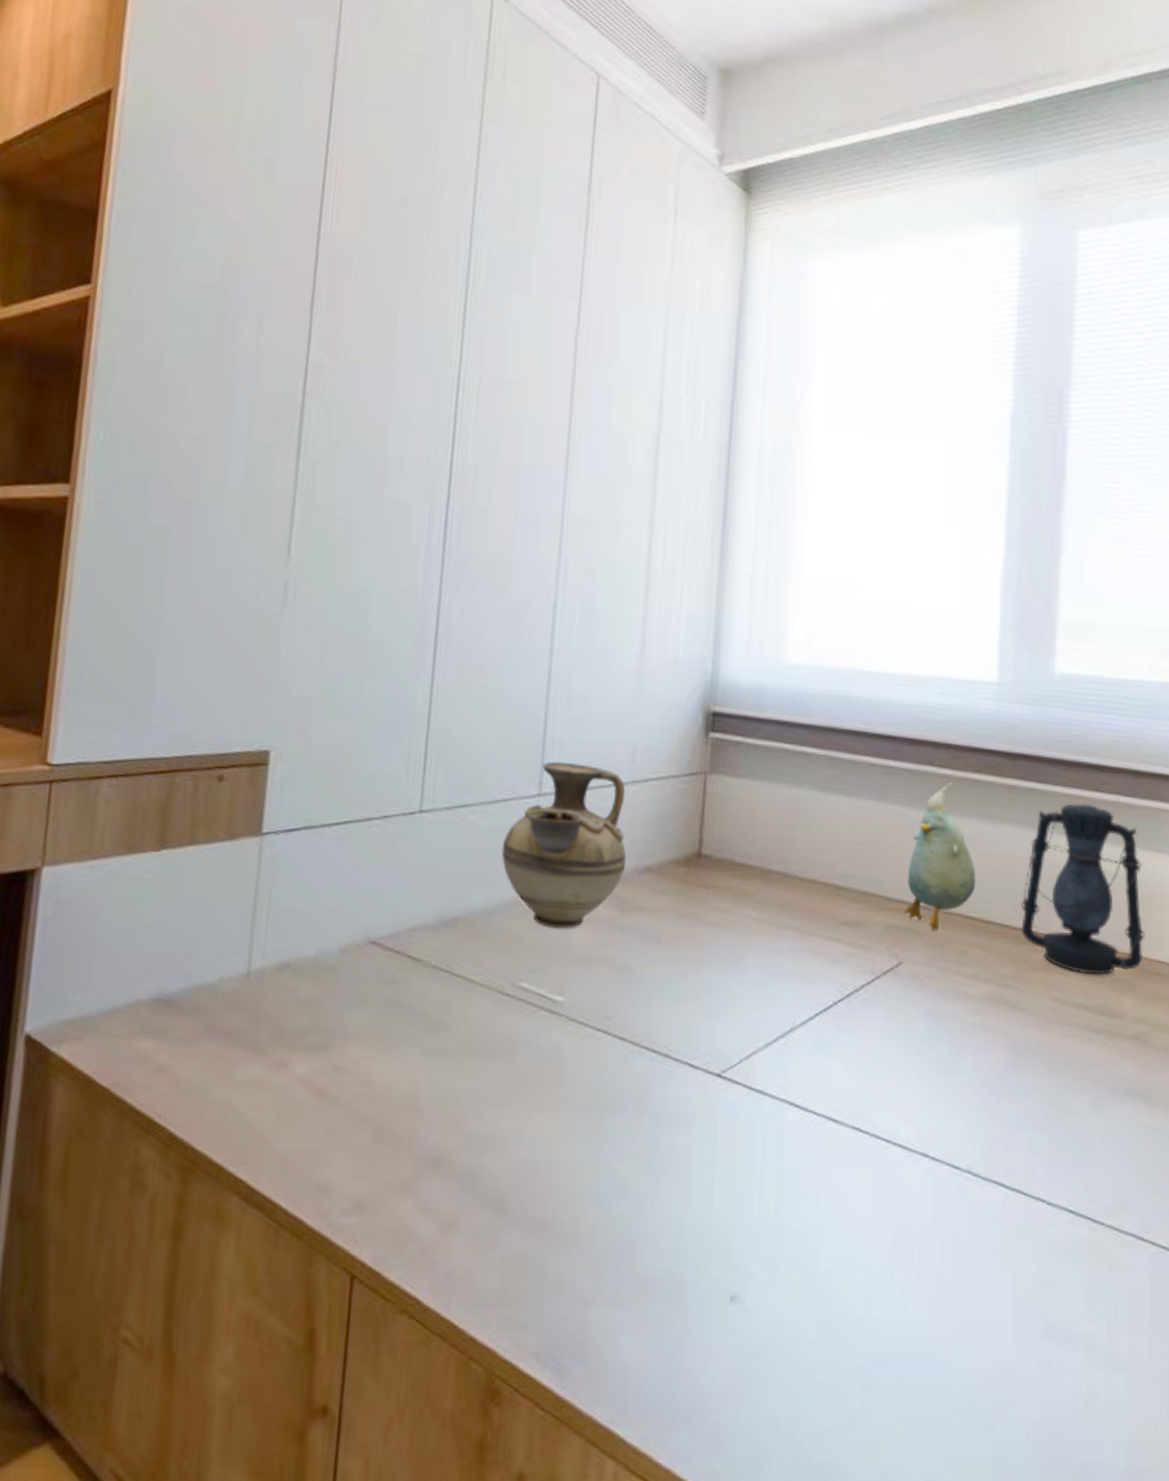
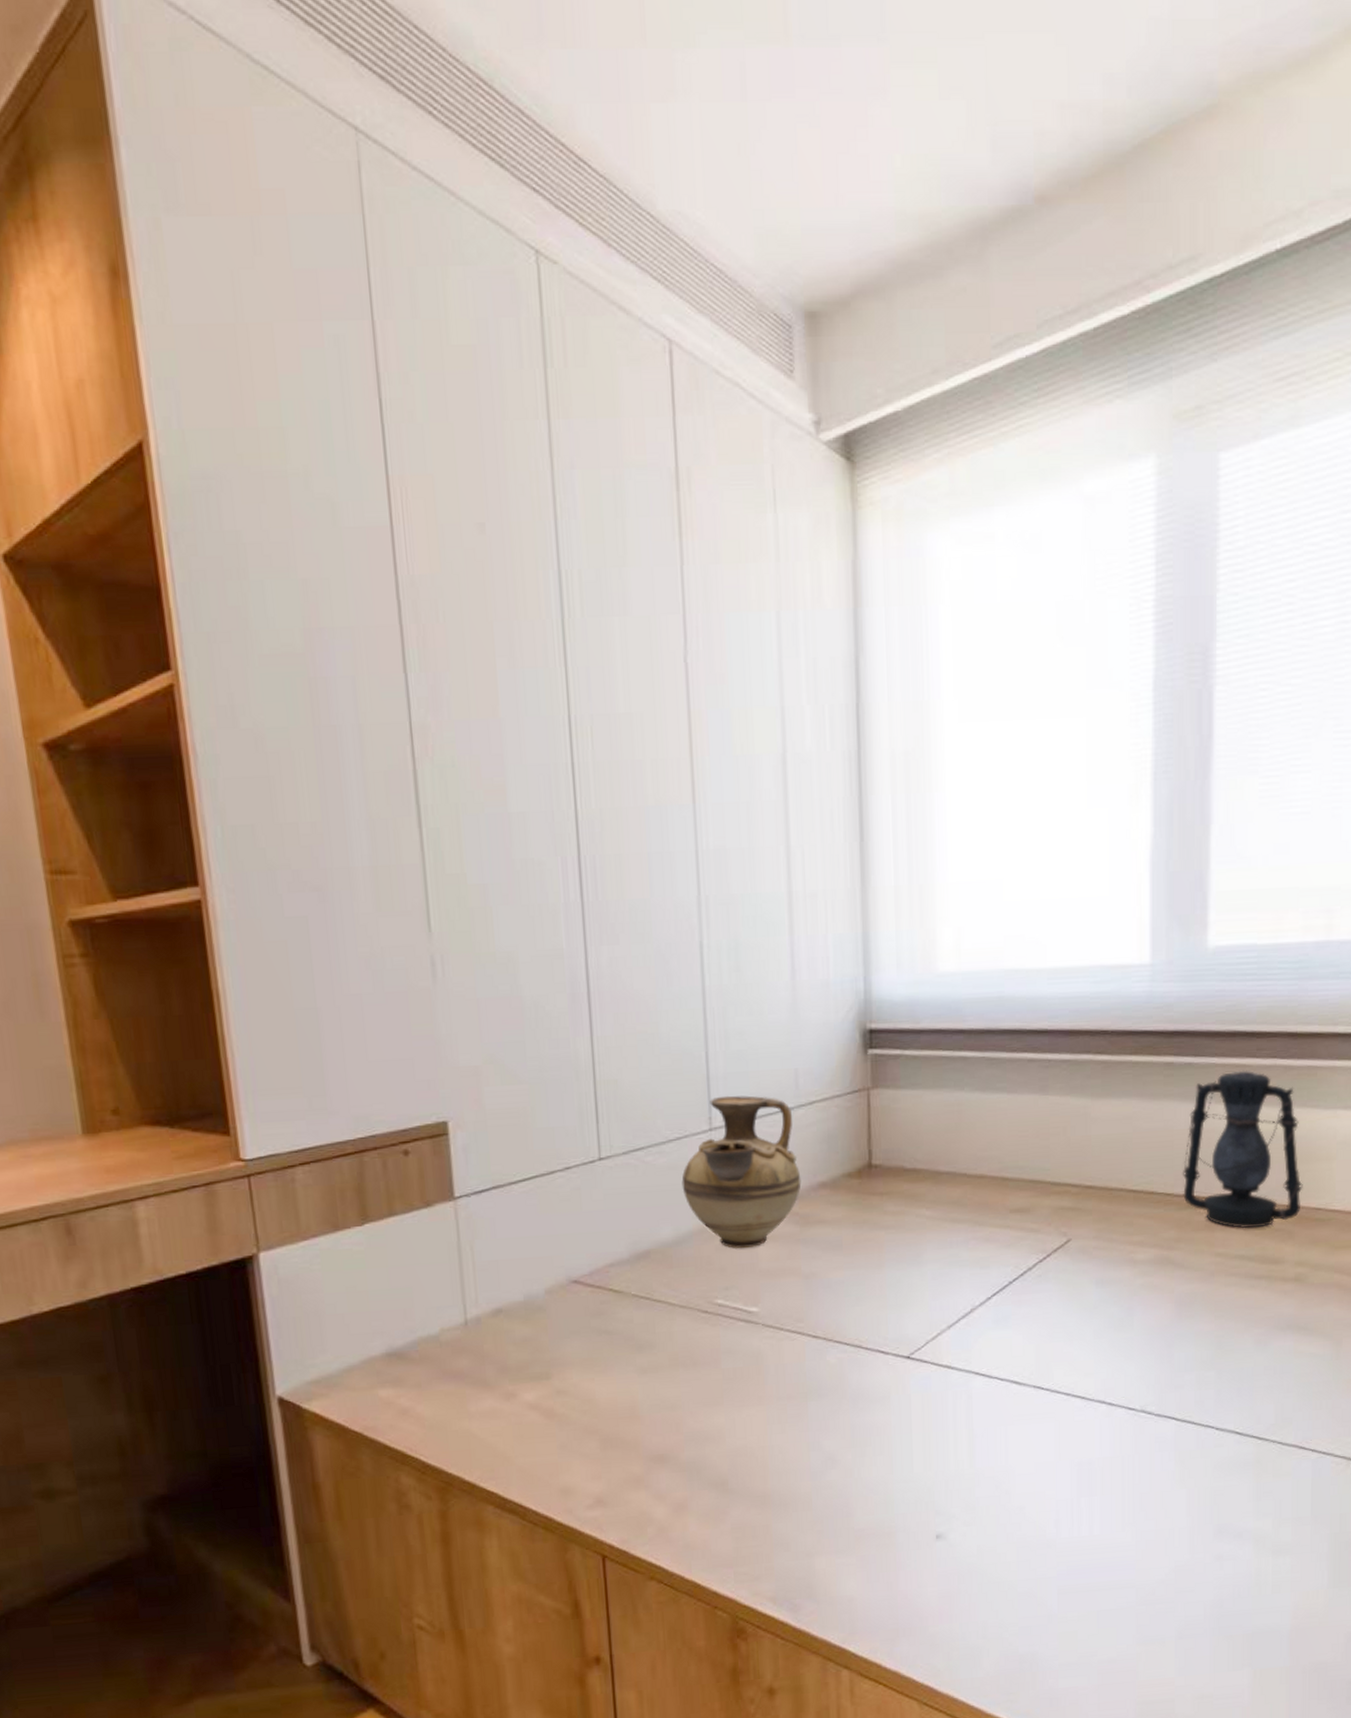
plush toy: present [903,781,976,931] -> none [1069,1066,1138,1207]

